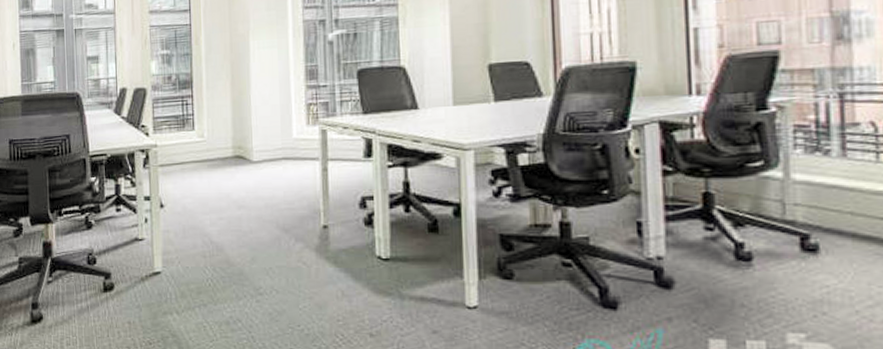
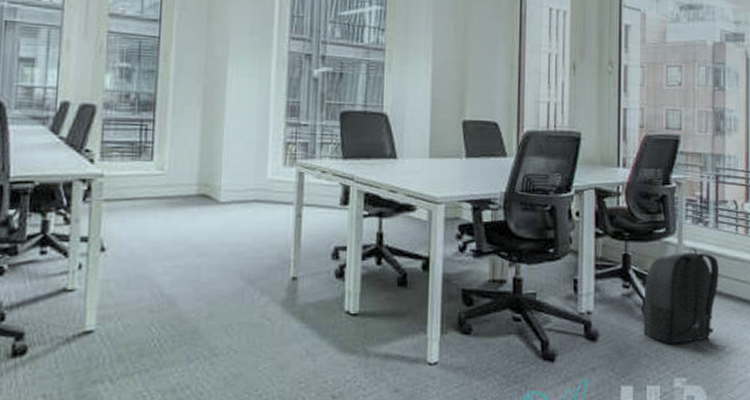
backpack: none [735,182,867,304] -> present [643,248,726,351]

